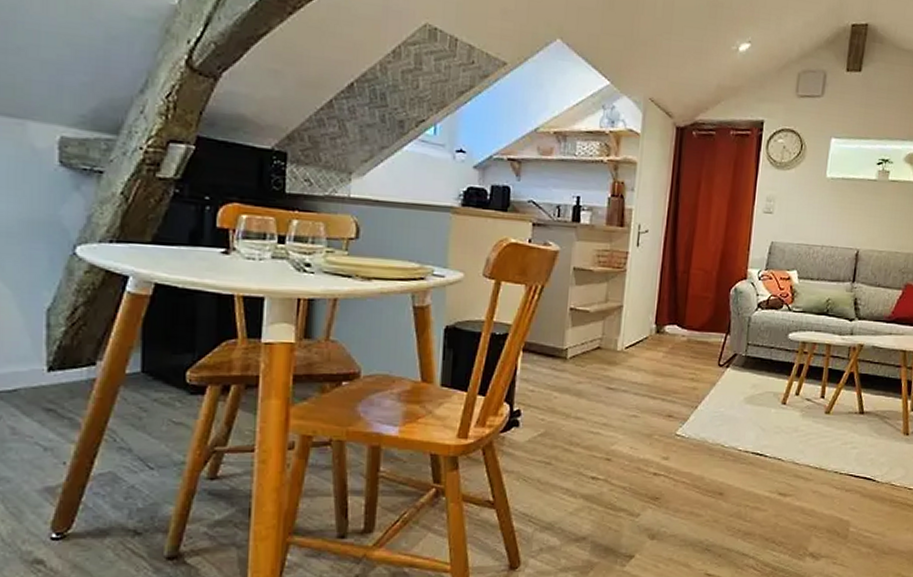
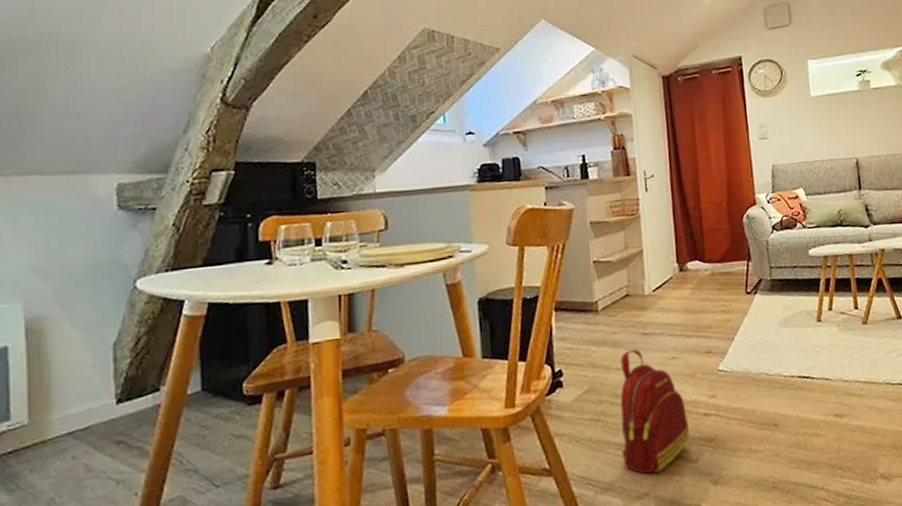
backpack: none [566,402,638,521] -> present [620,349,690,474]

